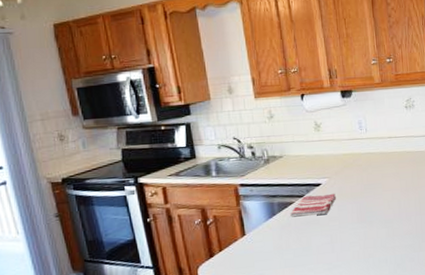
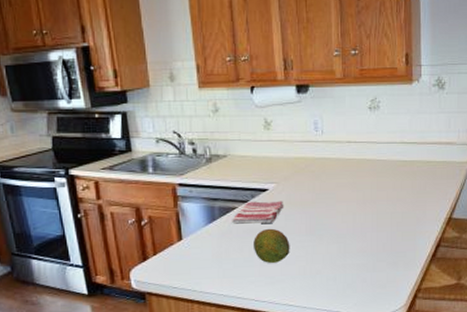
fruit: none [311,218,345,251] -> present [254,228,290,263]

